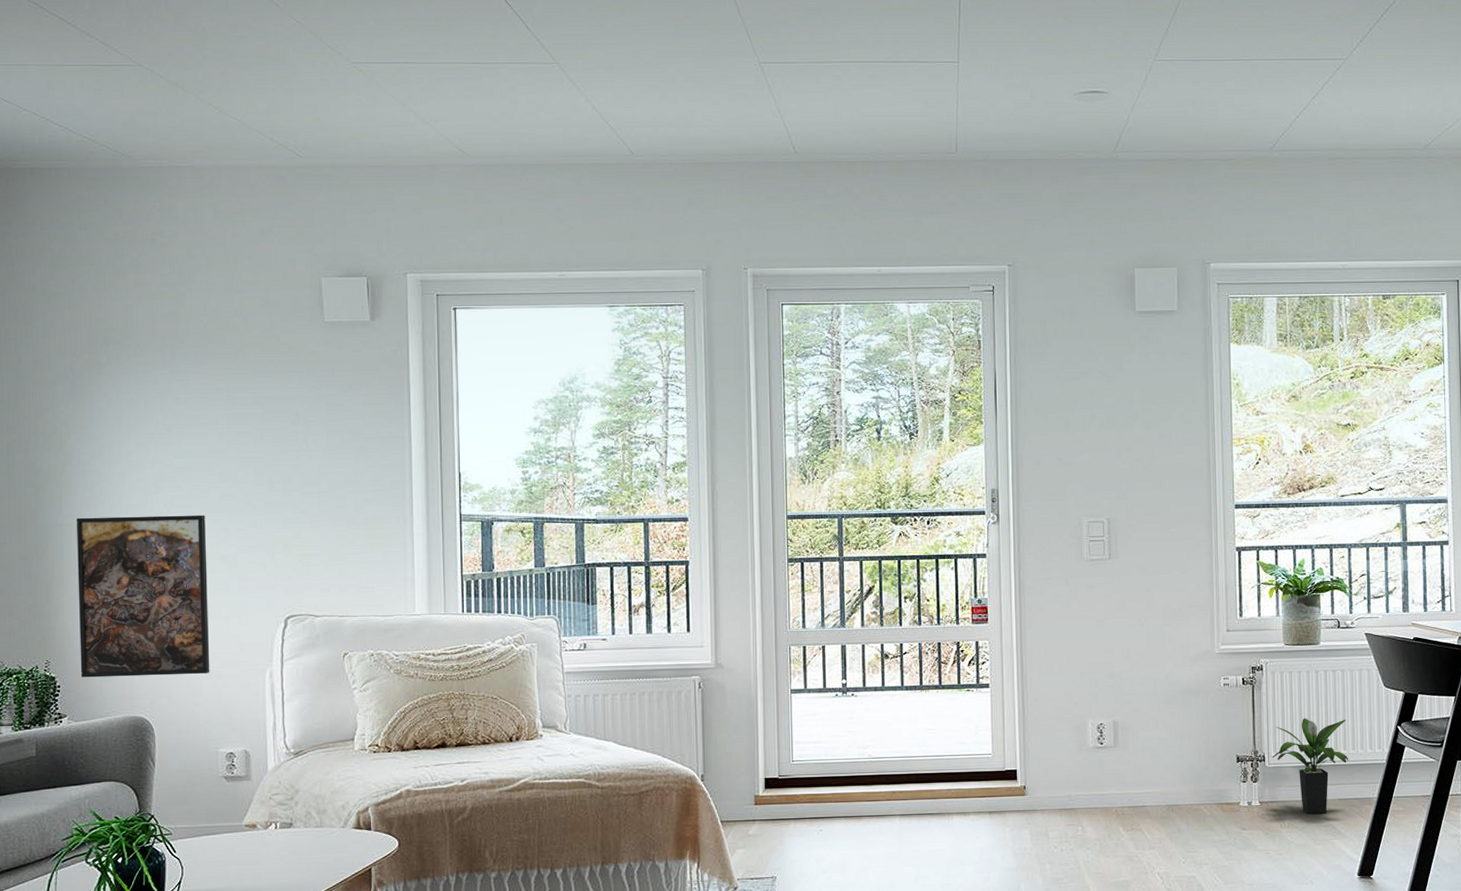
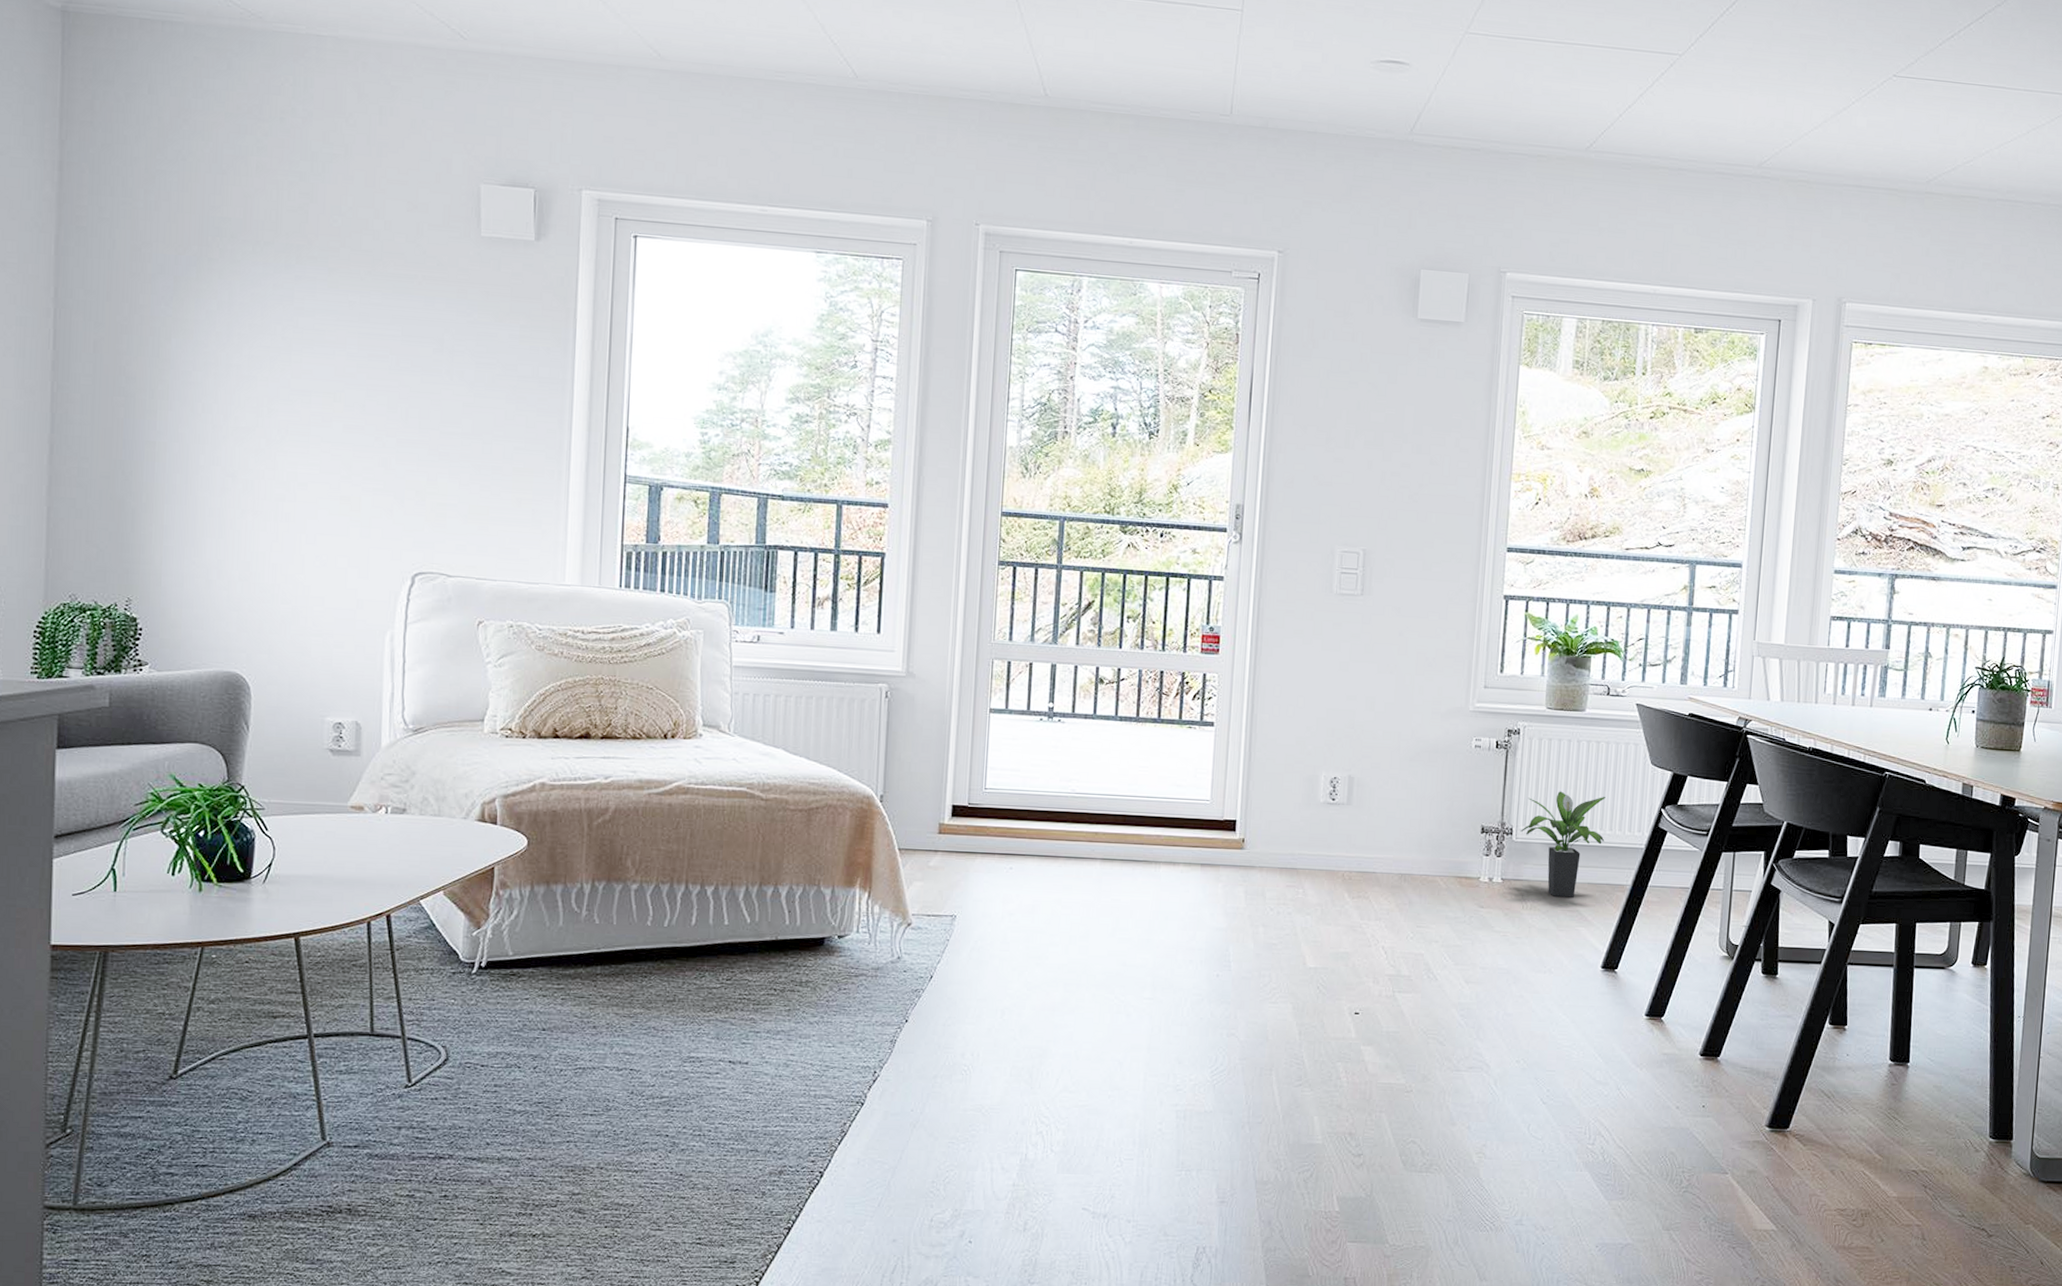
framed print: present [76,515,210,678] -> none [167,436,326,631]

